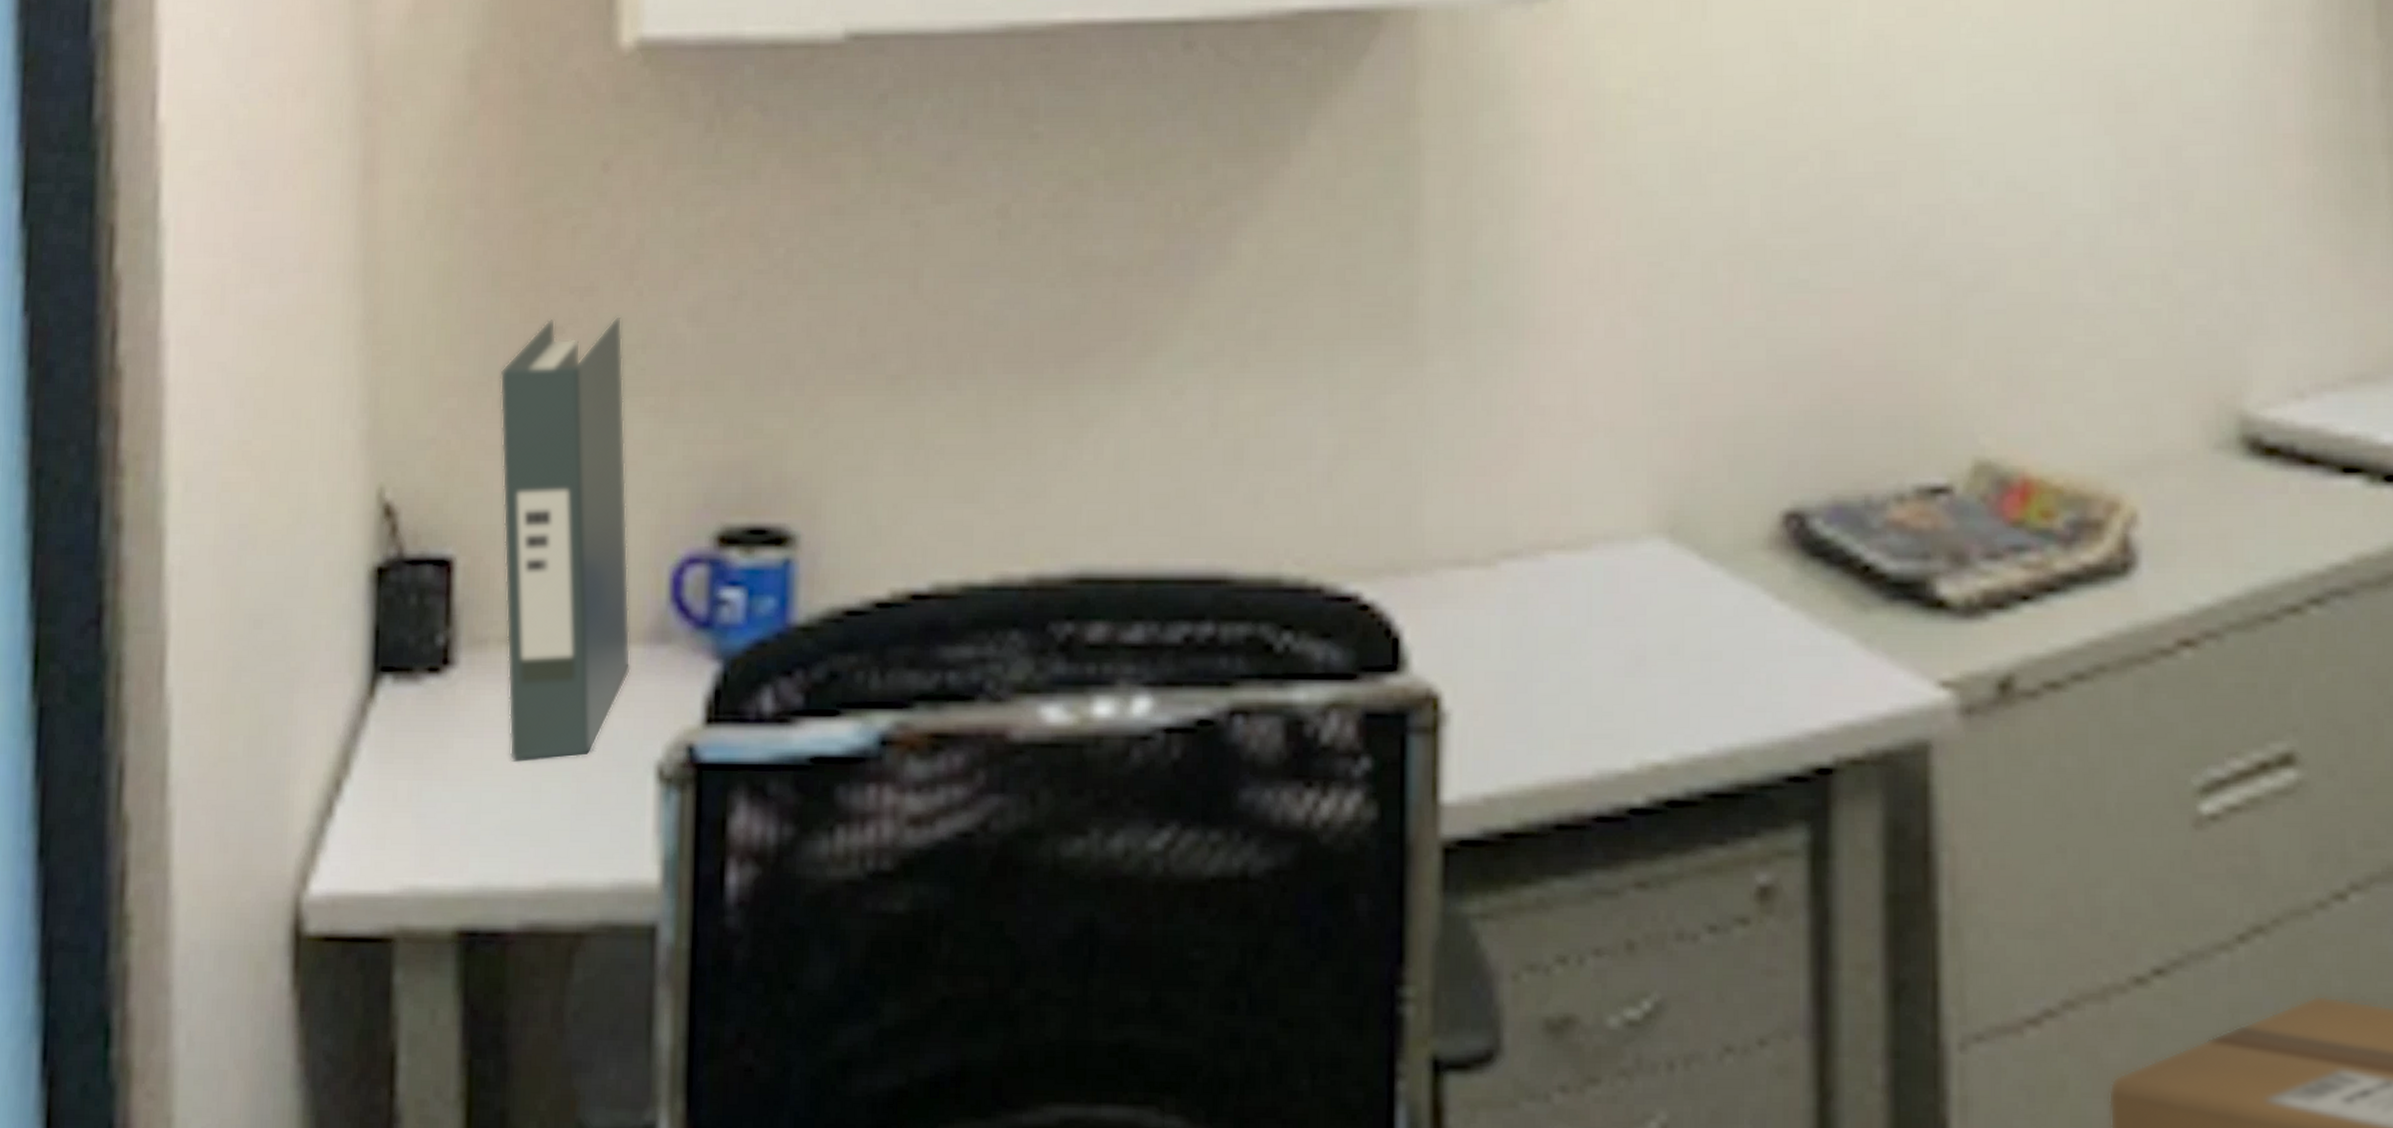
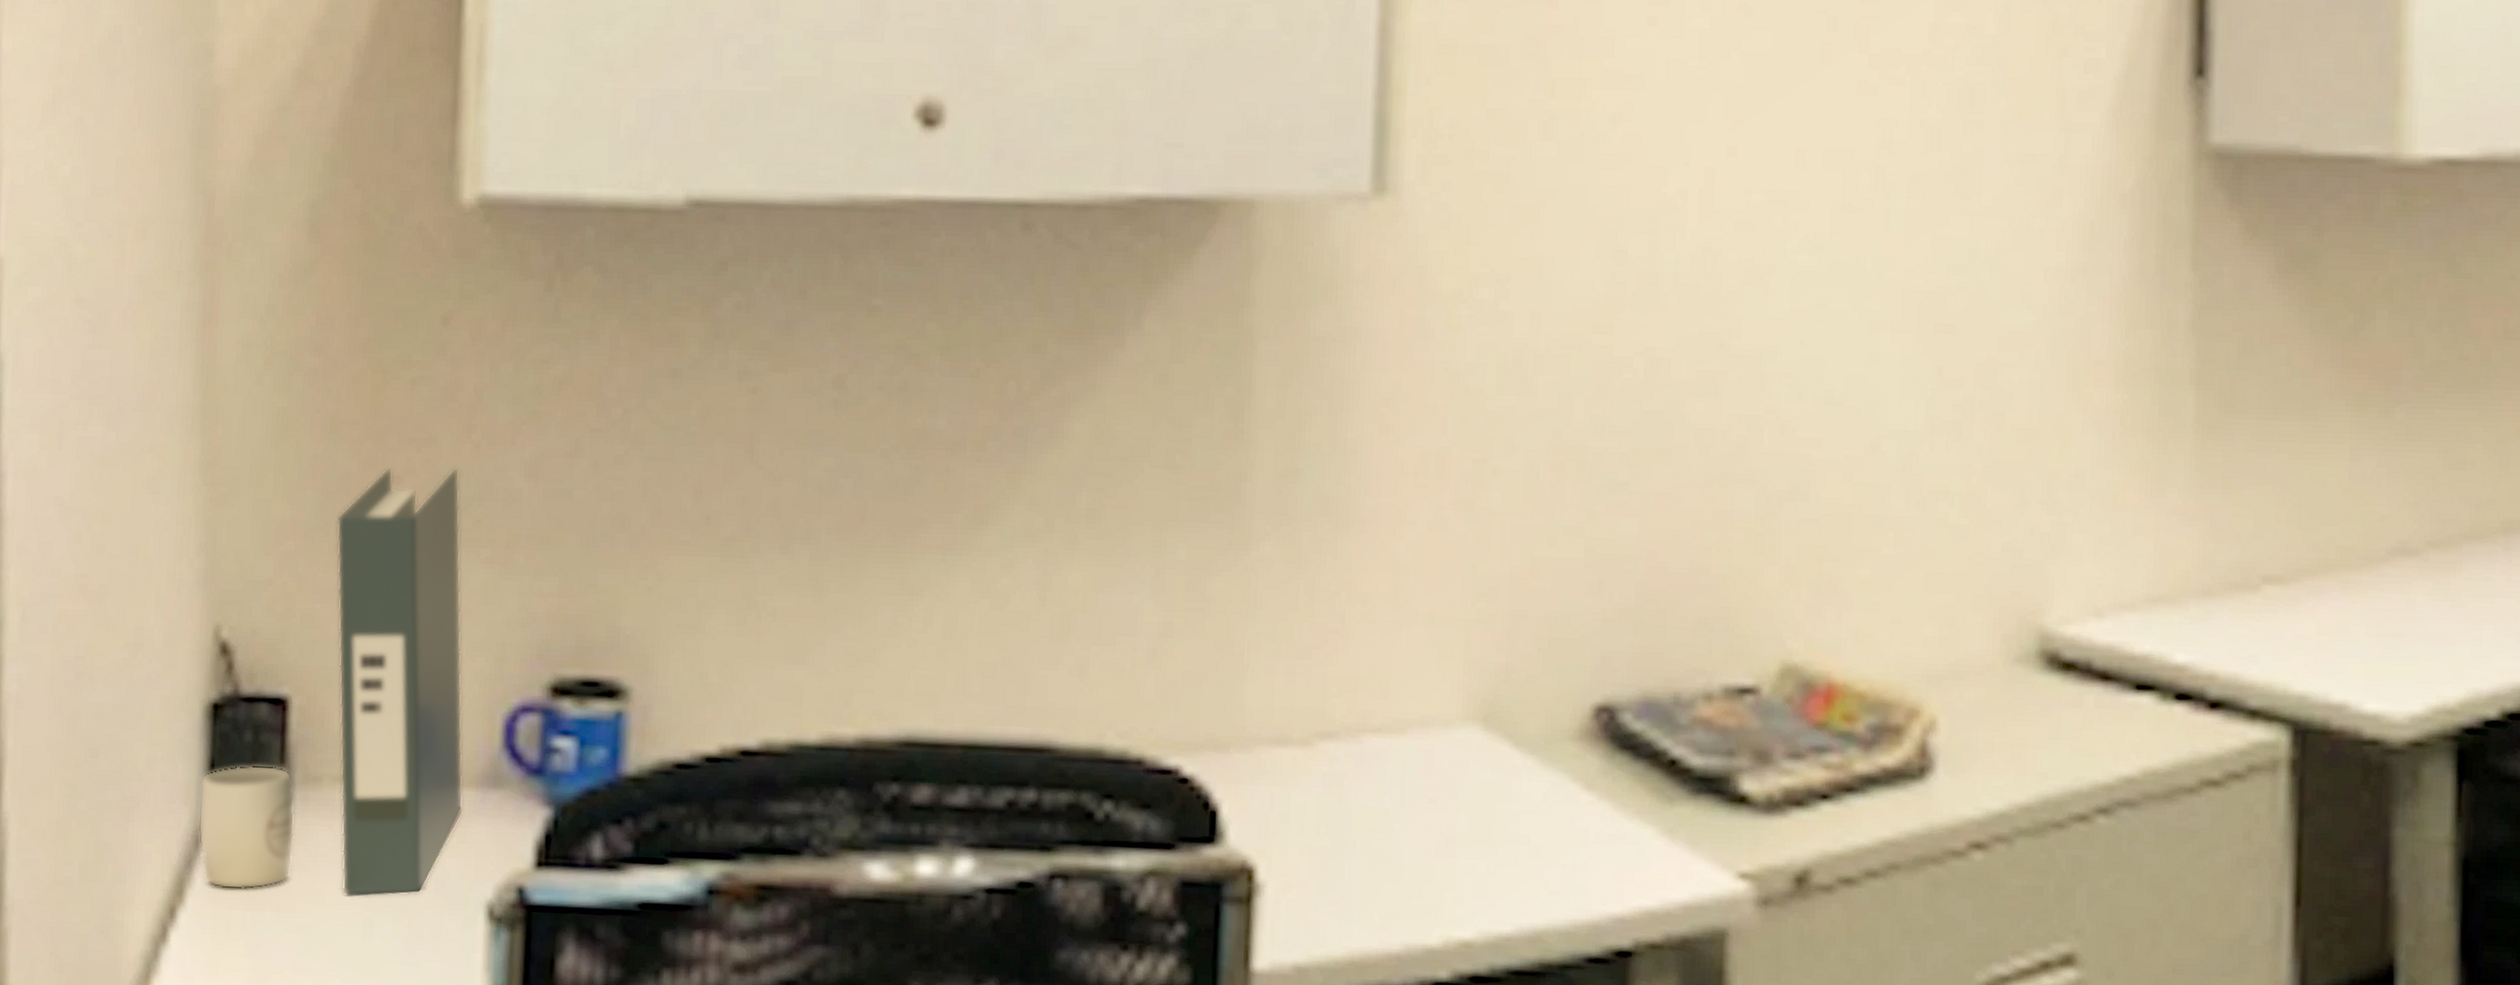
mug: none [363,629,462,759] -> present [198,765,296,890]

